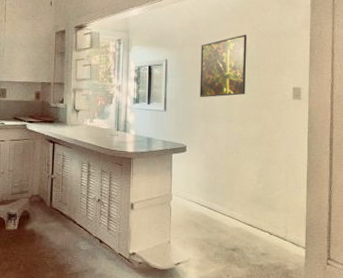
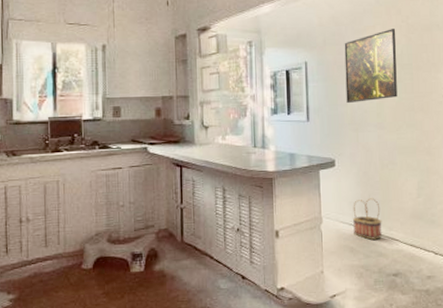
basket: none [198,181,225,218] -> present [352,198,382,240]

